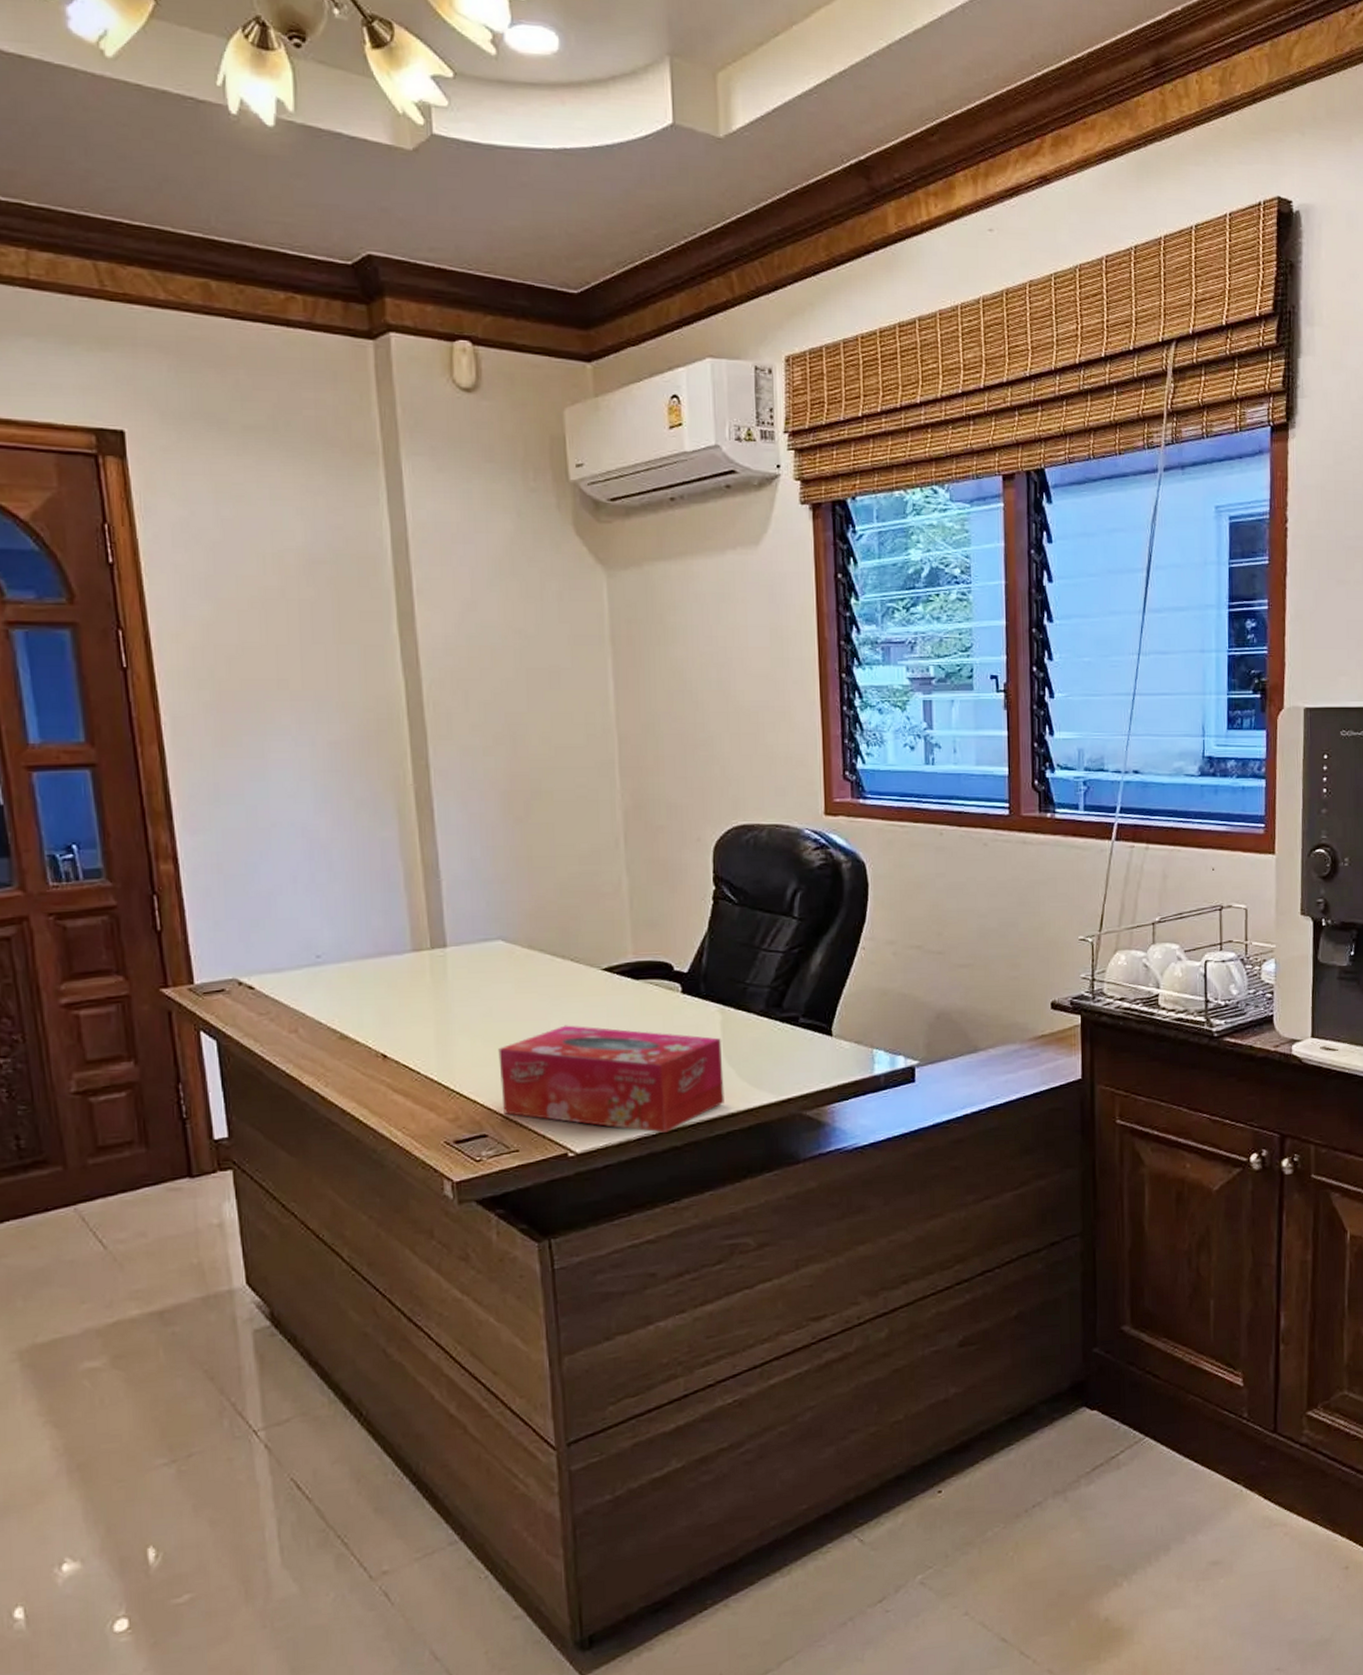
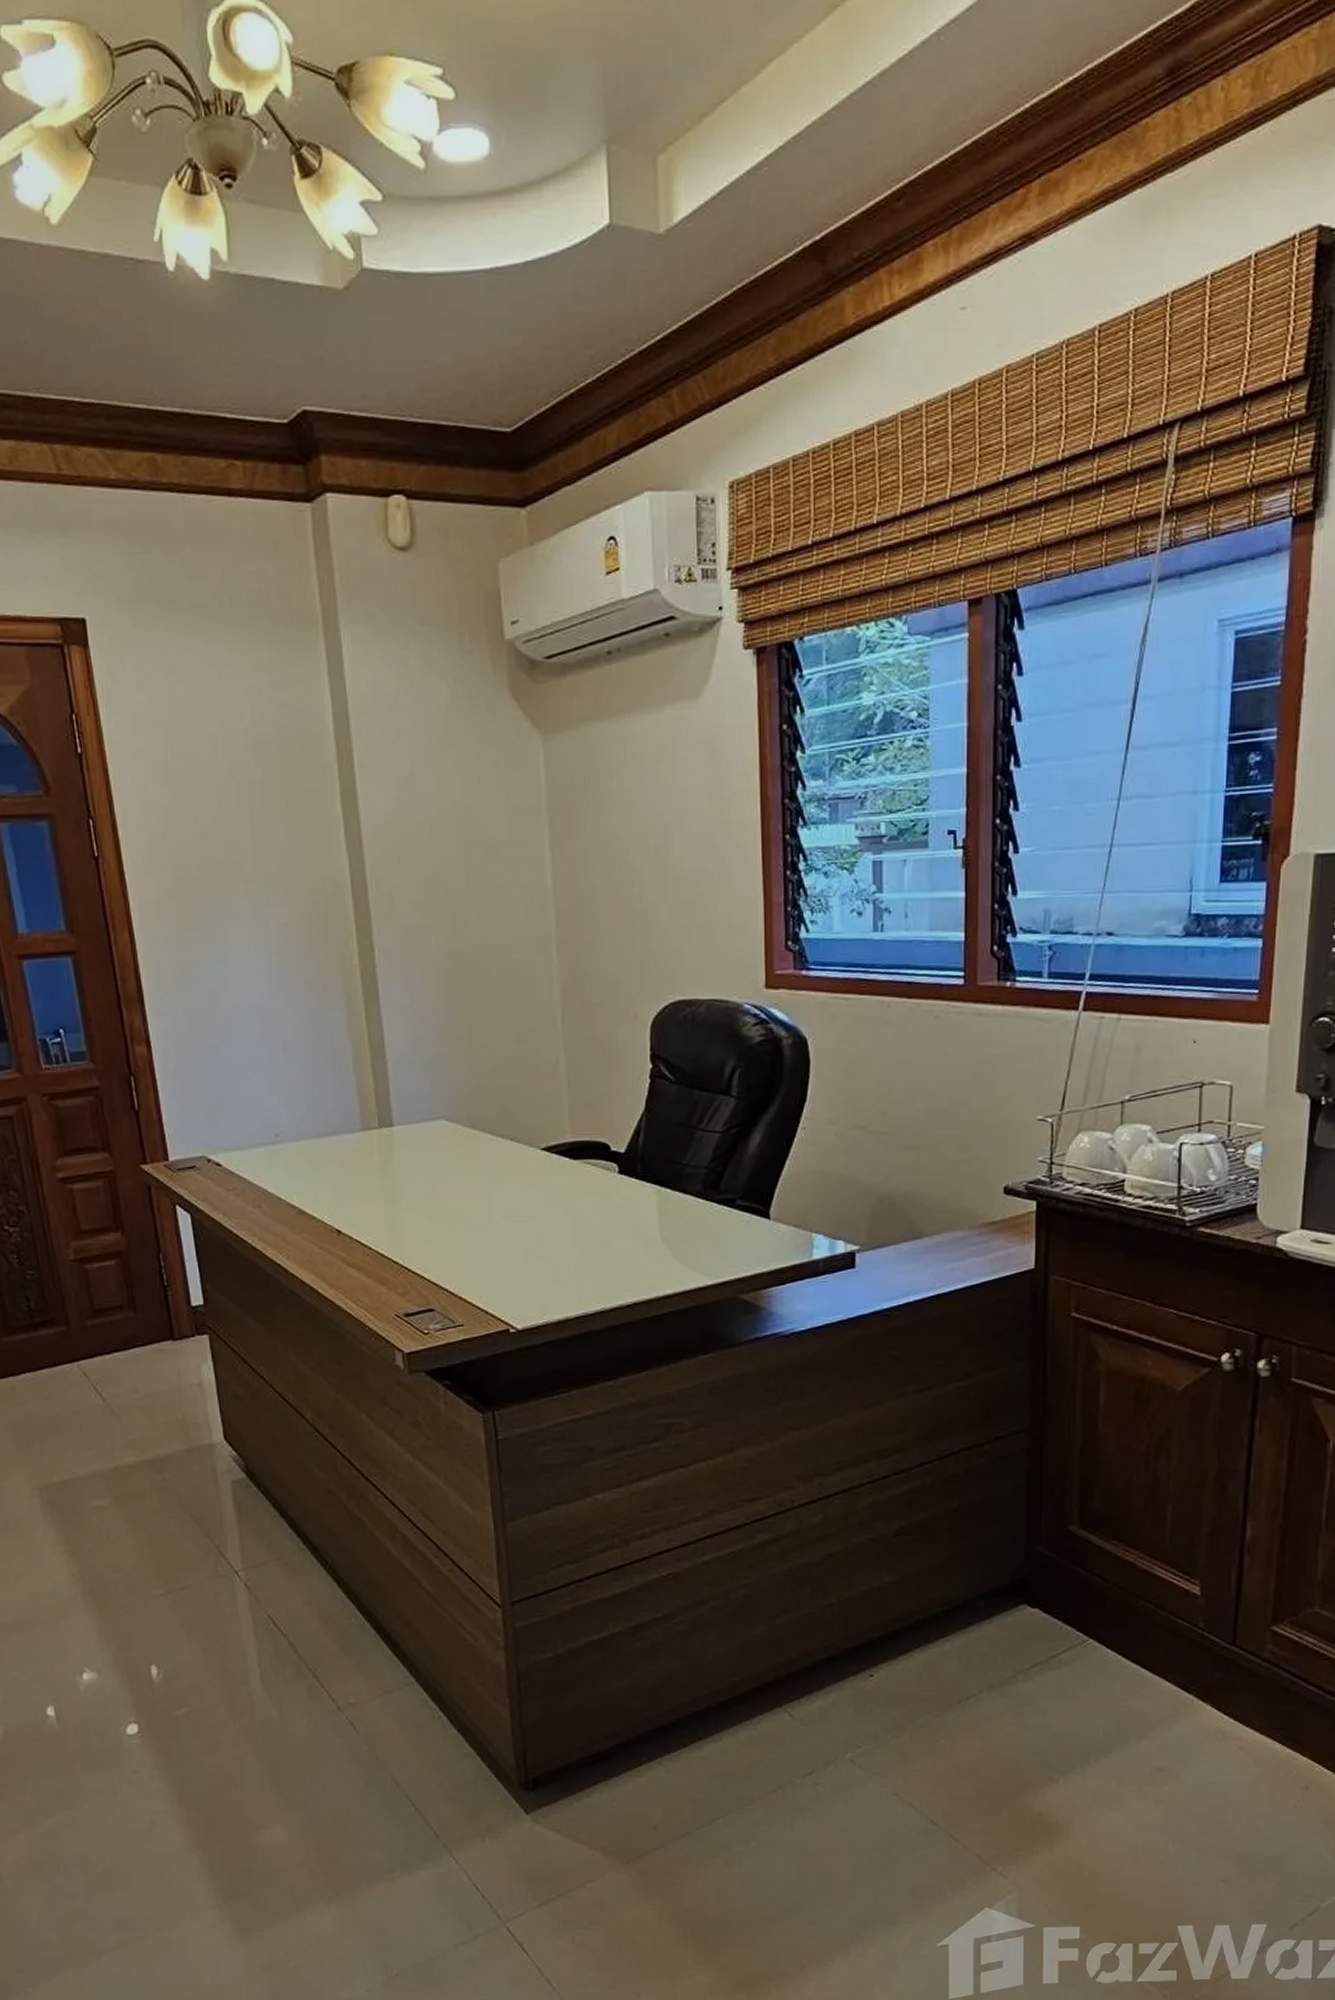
tissue box: present [498,1025,724,1133] -> none [443,1204,661,1312]

